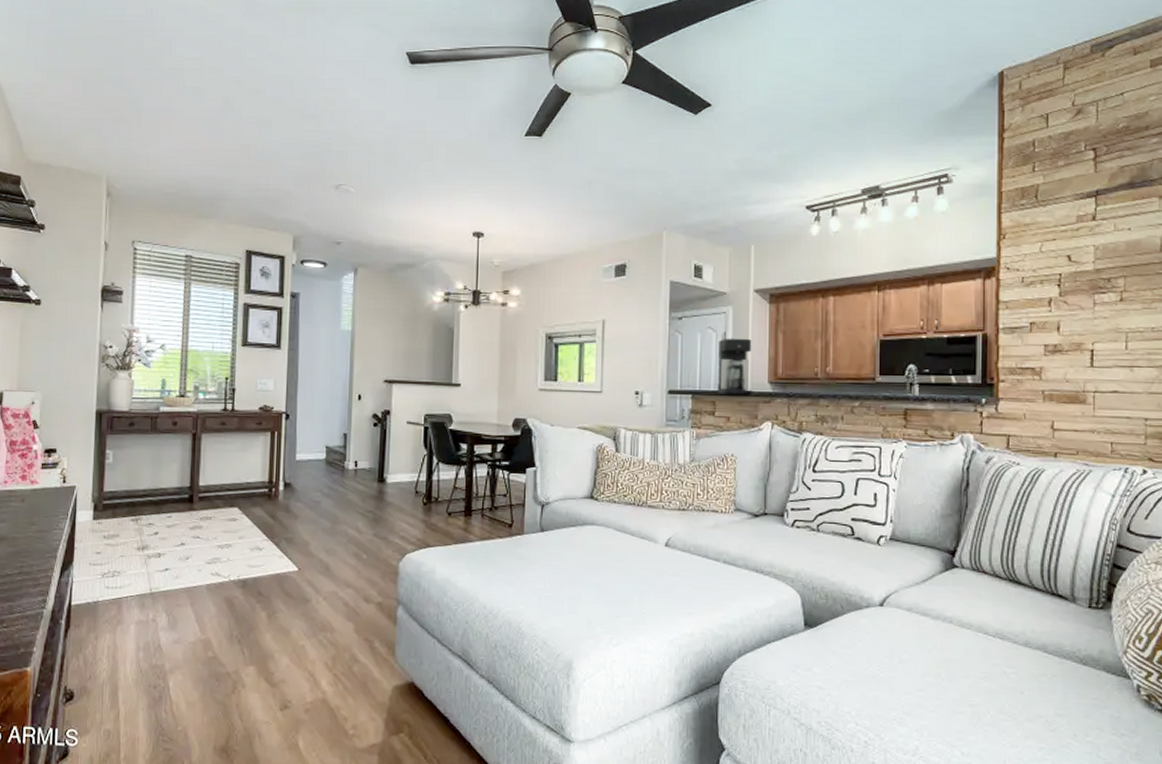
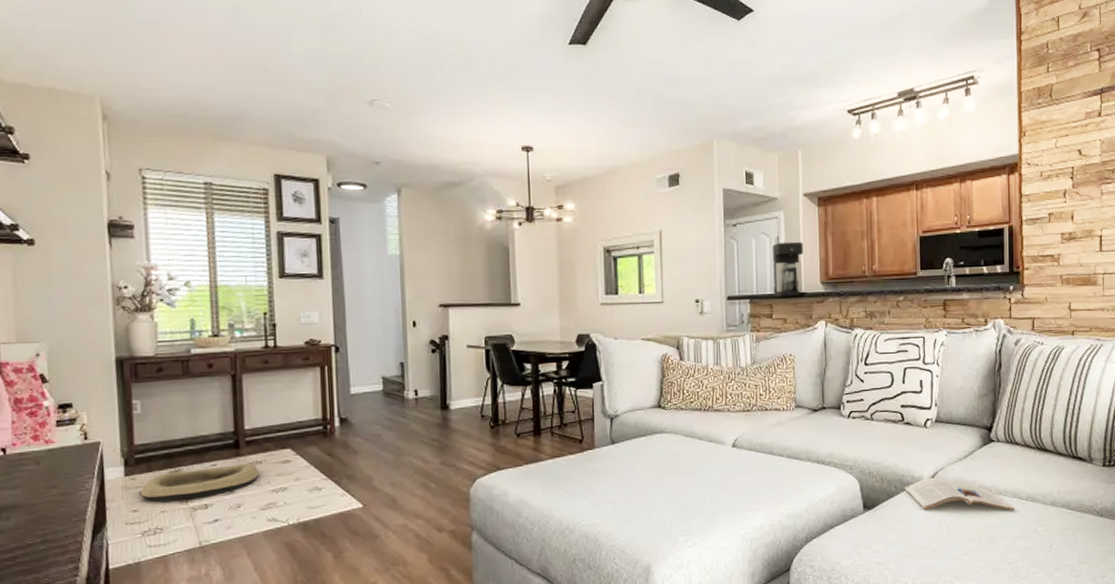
dog bed: none [104,517,208,548] -> present [140,463,259,503]
magazine: none [851,599,979,647] -> present [904,477,1015,511]

